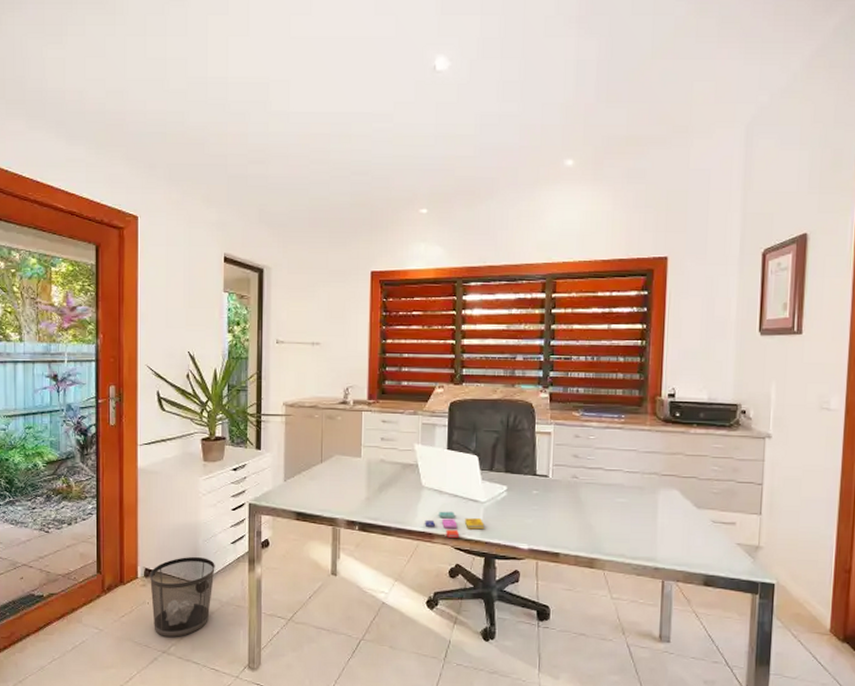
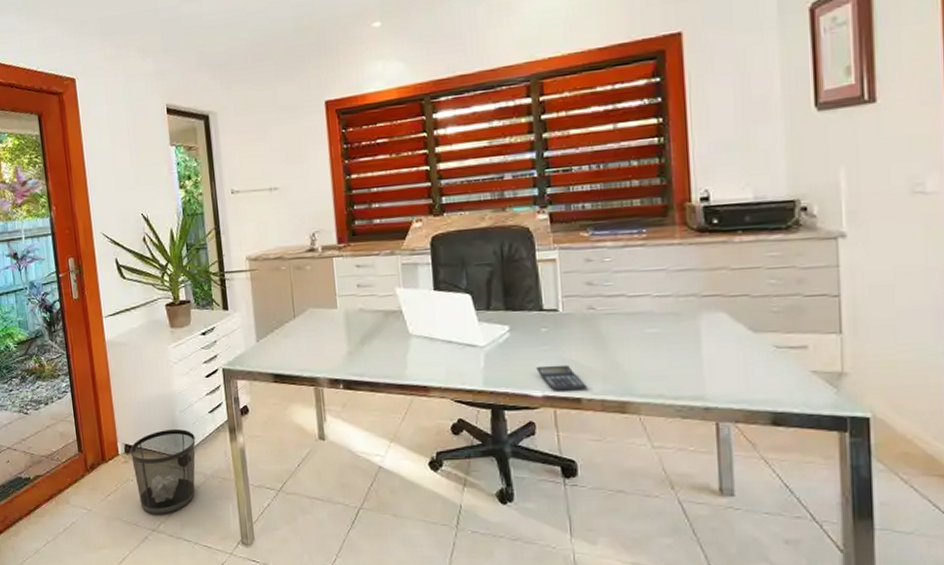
books: present [425,511,485,538] -> none [417,360,487,390]
calculator: none [525,523,565,546] -> present [536,364,587,391]

